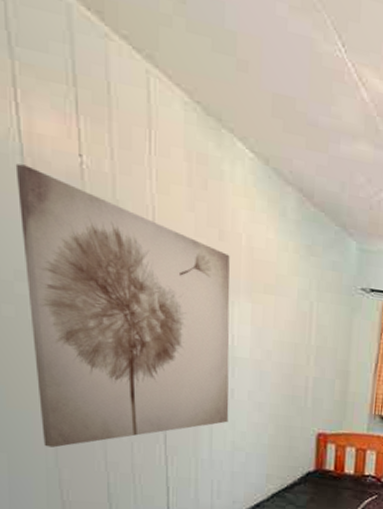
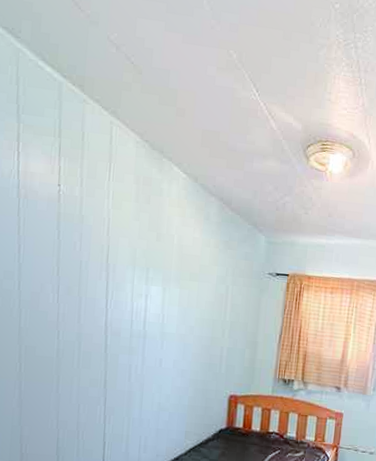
wall art: present [15,163,230,448] -> none [11,194,164,409]

